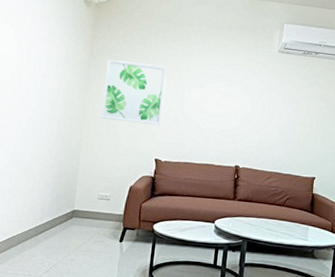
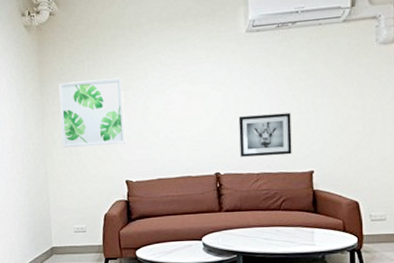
wall art: none [258,121,304,161] -> present [238,112,292,157]

